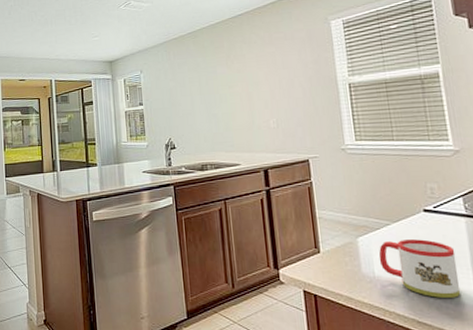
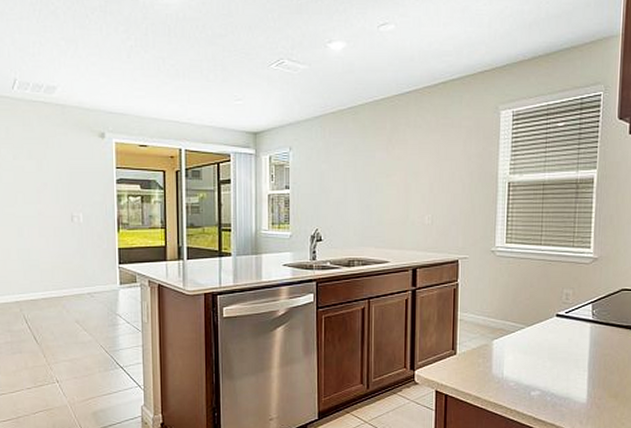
mug: present [378,239,461,298] -> none [509,343,577,397]

